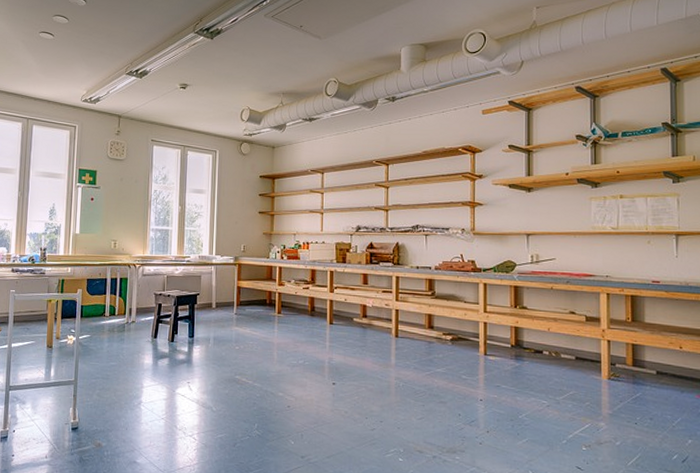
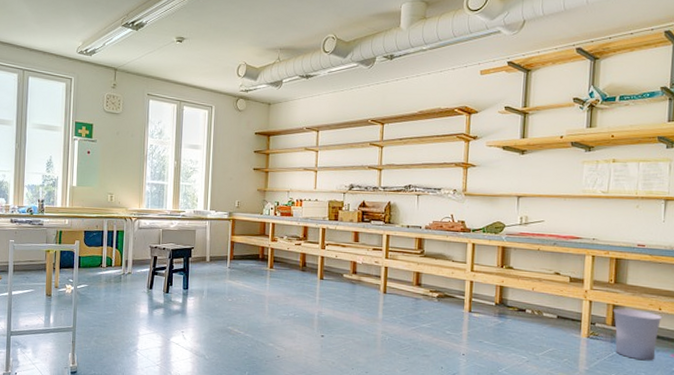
waste bin: none [632,347,684,403] -> present [613,308,663,361]

